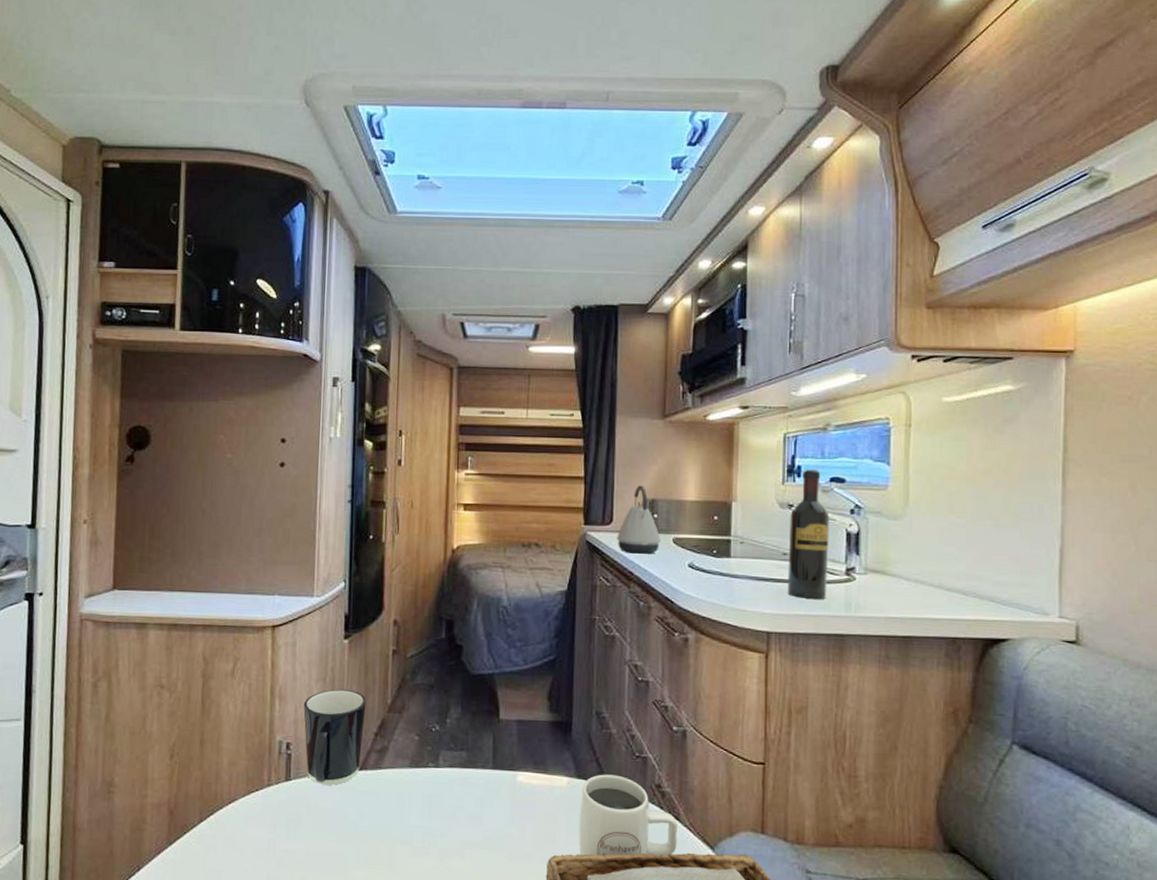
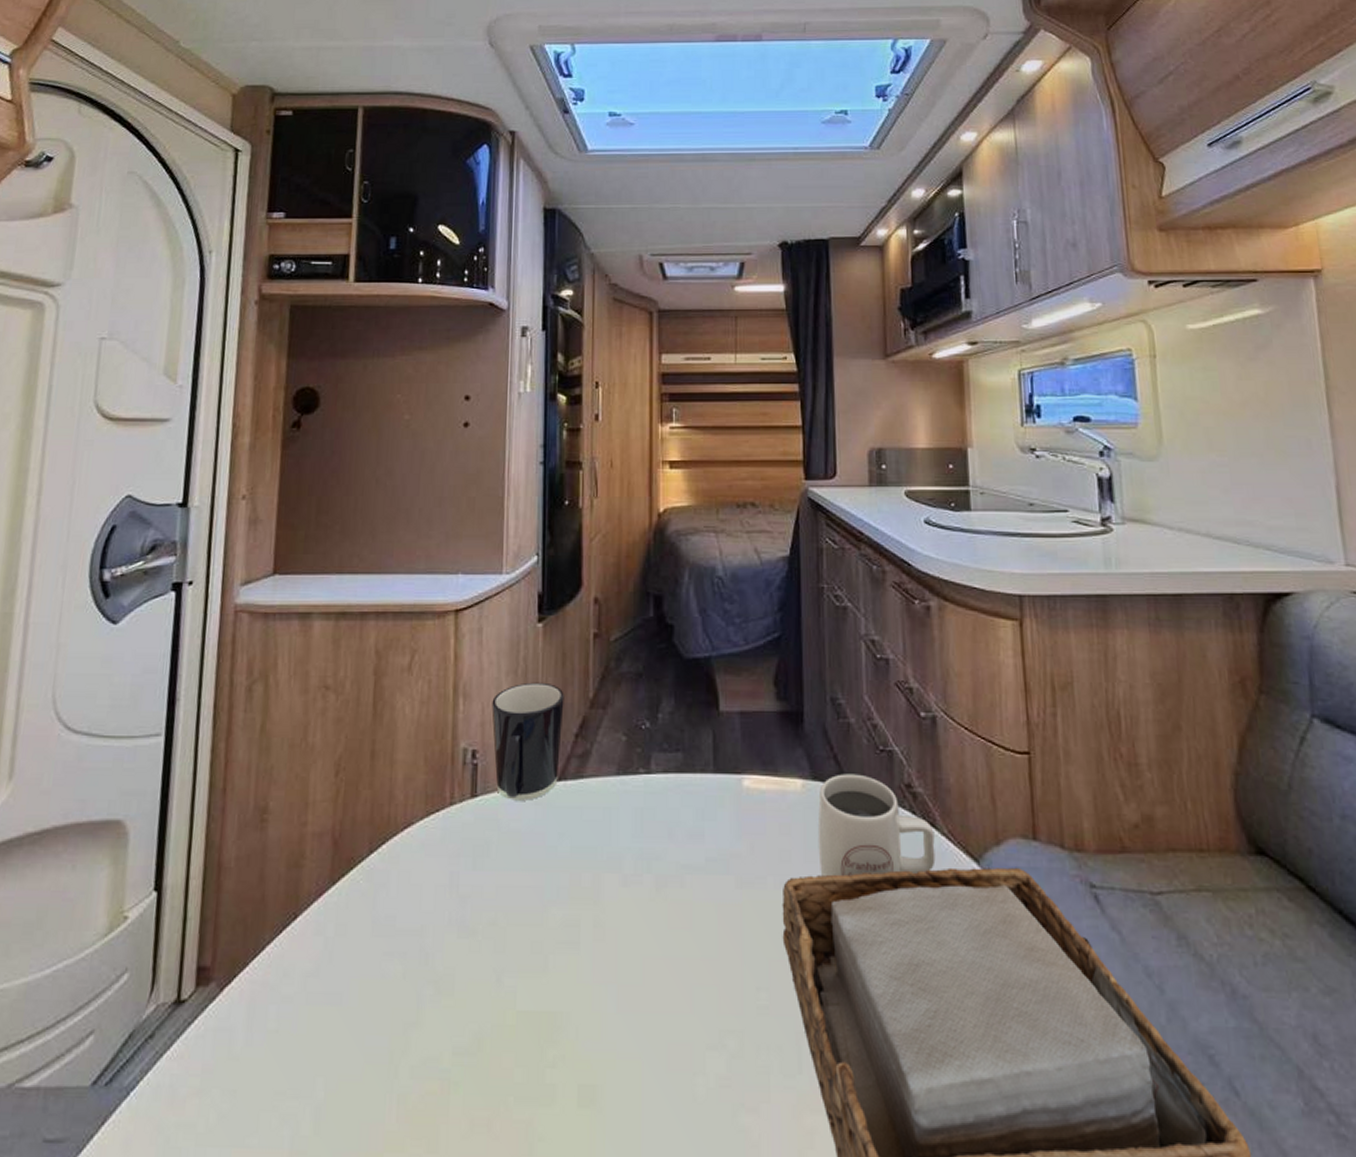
kettle: present [617,485,661,554] -> none [842,433,892,510]
wine bottle: present [787,469,830,599] -> none [1033,408,1083,554]

